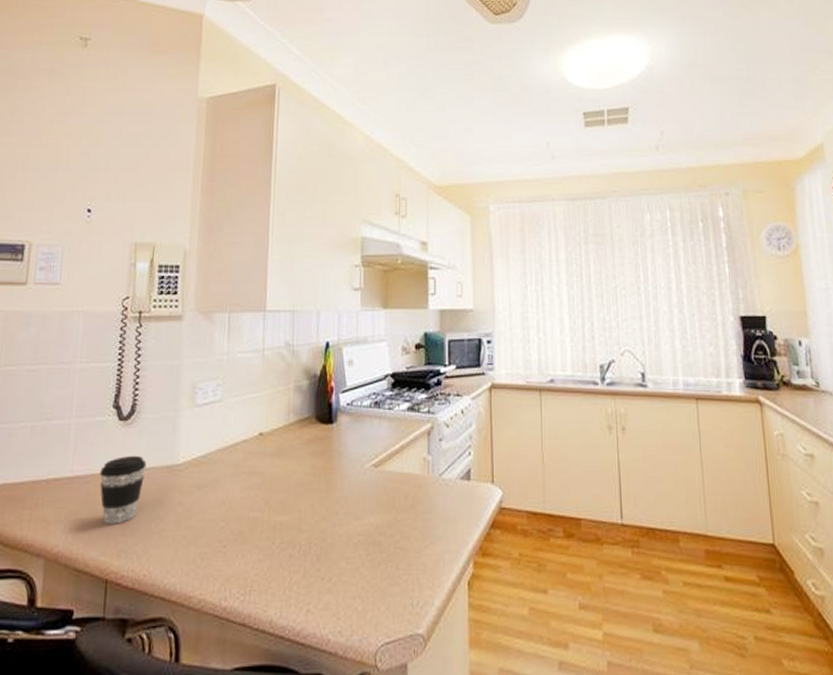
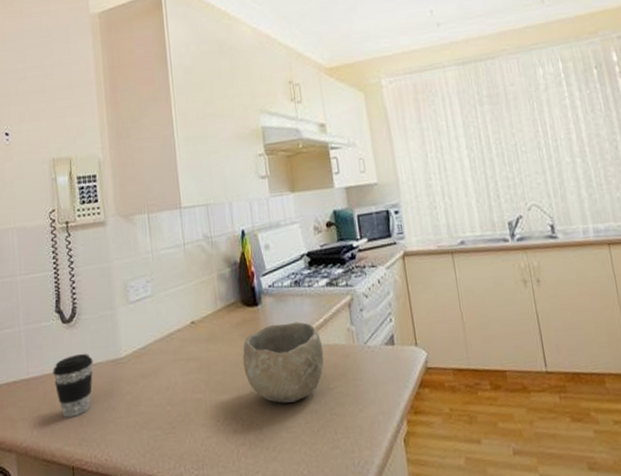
bowl: none [309,445,396,531] -> present [242,322,324,403]

